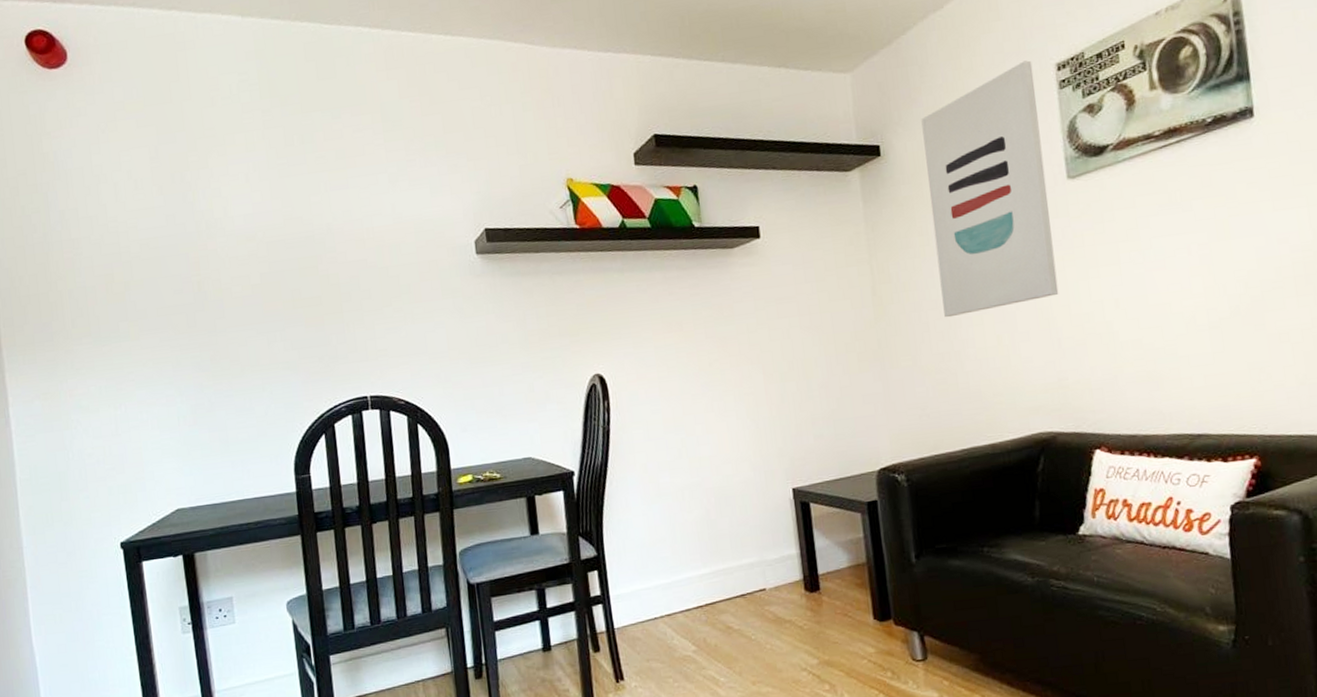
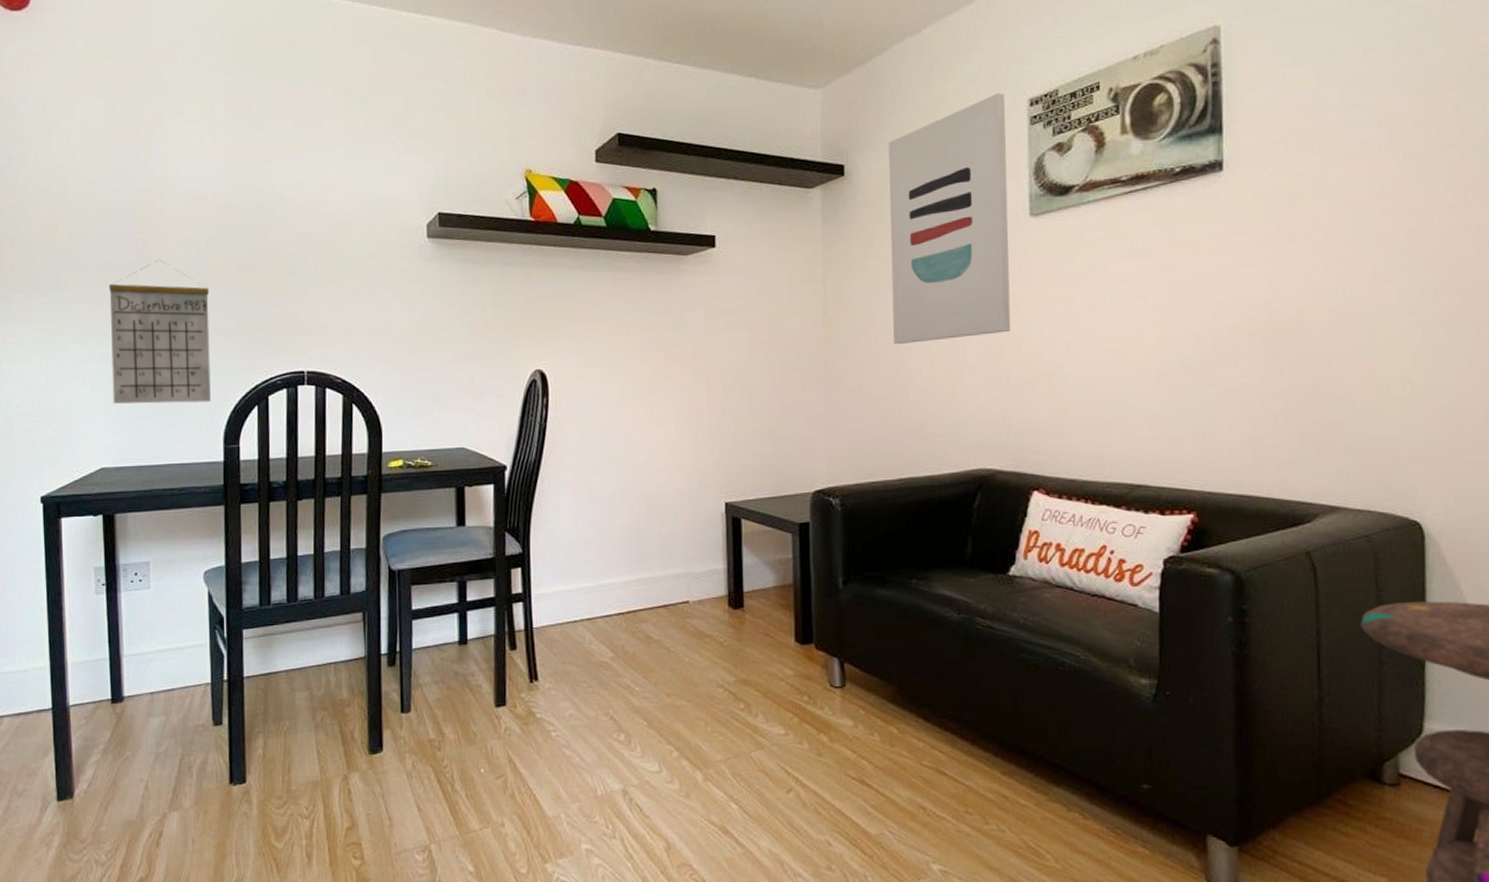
calendar: none [168,299,278,445] -> present [108,259,211,404]

